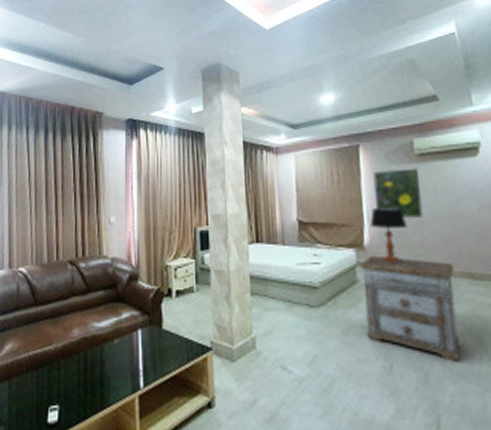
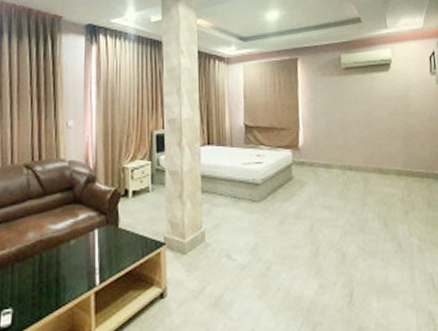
nightstand: present [360,255,460,362] -> none [295,155,370,243]
table lamp: present [370,208,407,264] -> none [304,114,333,162]
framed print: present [373,168,423,219] -> none [308,80,347,124]

